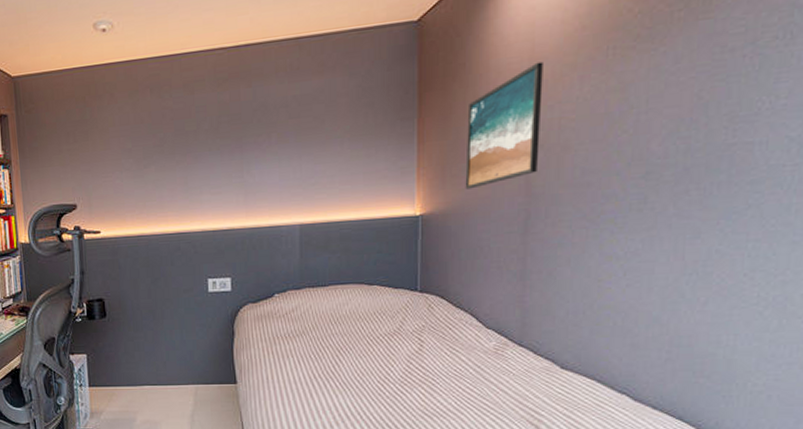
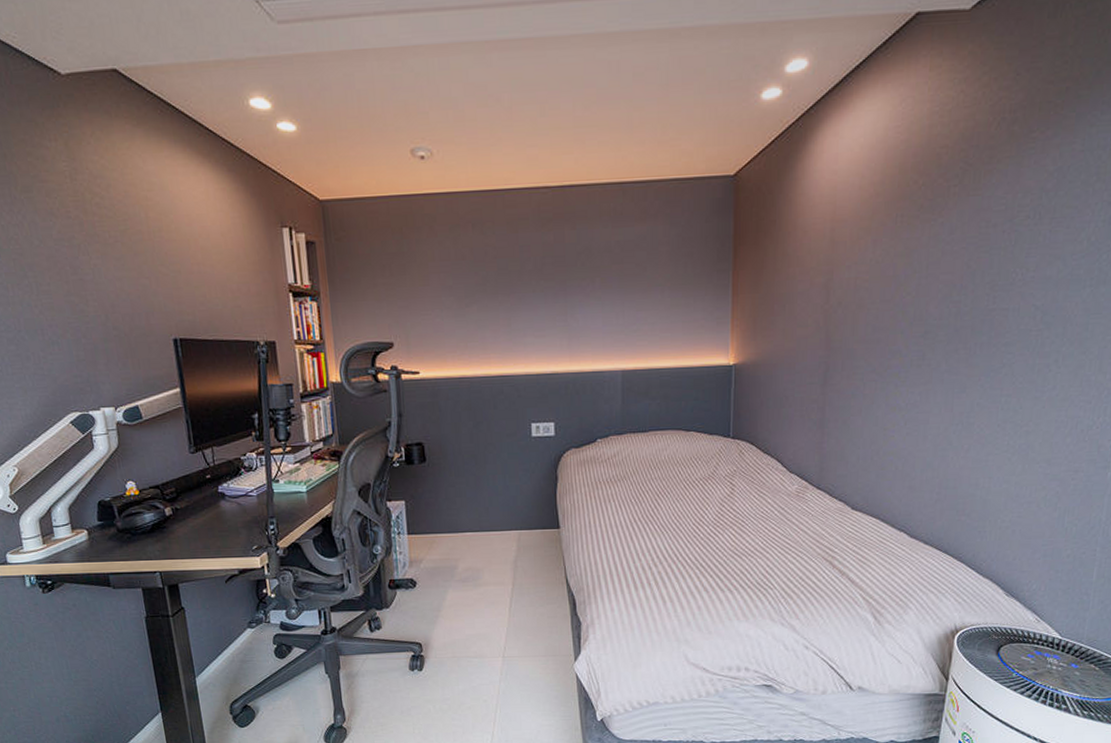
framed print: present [465,61,543,190] -> none [773,224,843,342]

